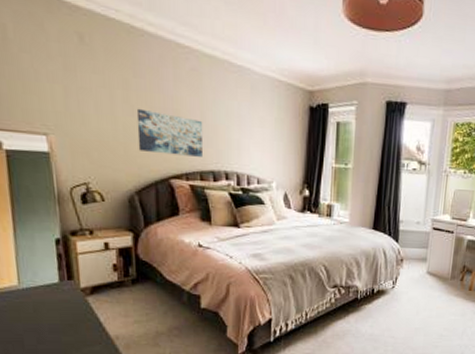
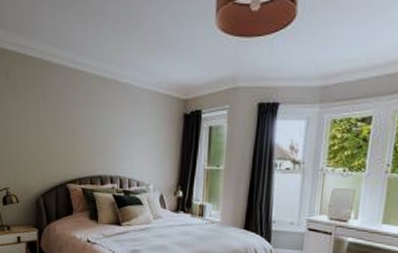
wall art: present [136,108,204,157] -> none [44,126,94,164]

